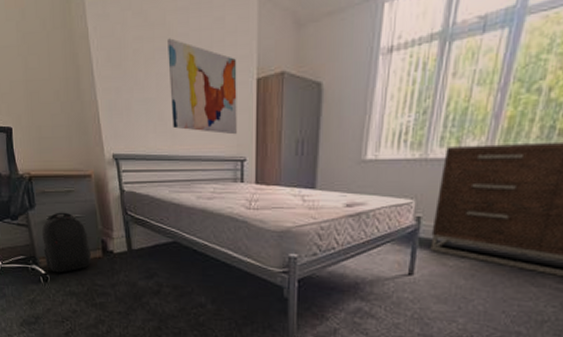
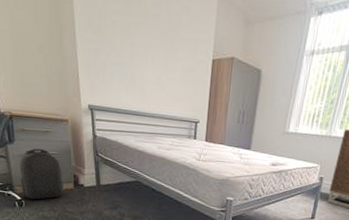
wall art: present [168,38,237,135] -> none [141,16,198,102]

